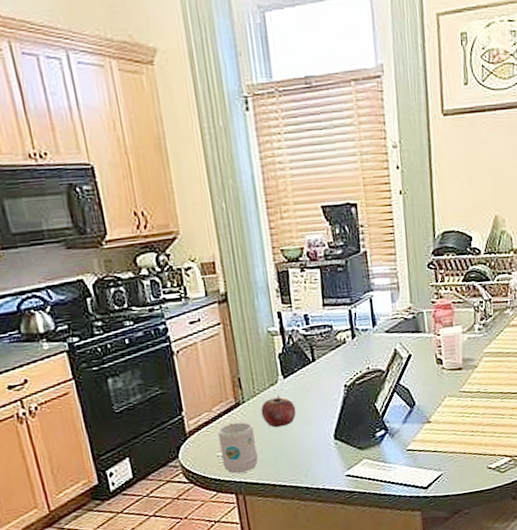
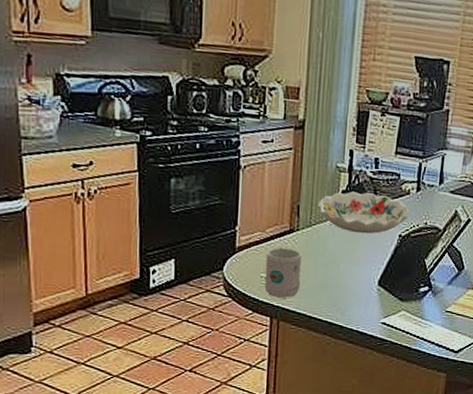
decorative bowl: none [257,349,350,393] -> present [317,191,409,234]
apple: present [261,396,296,428] -> none [312,231,347,262]

